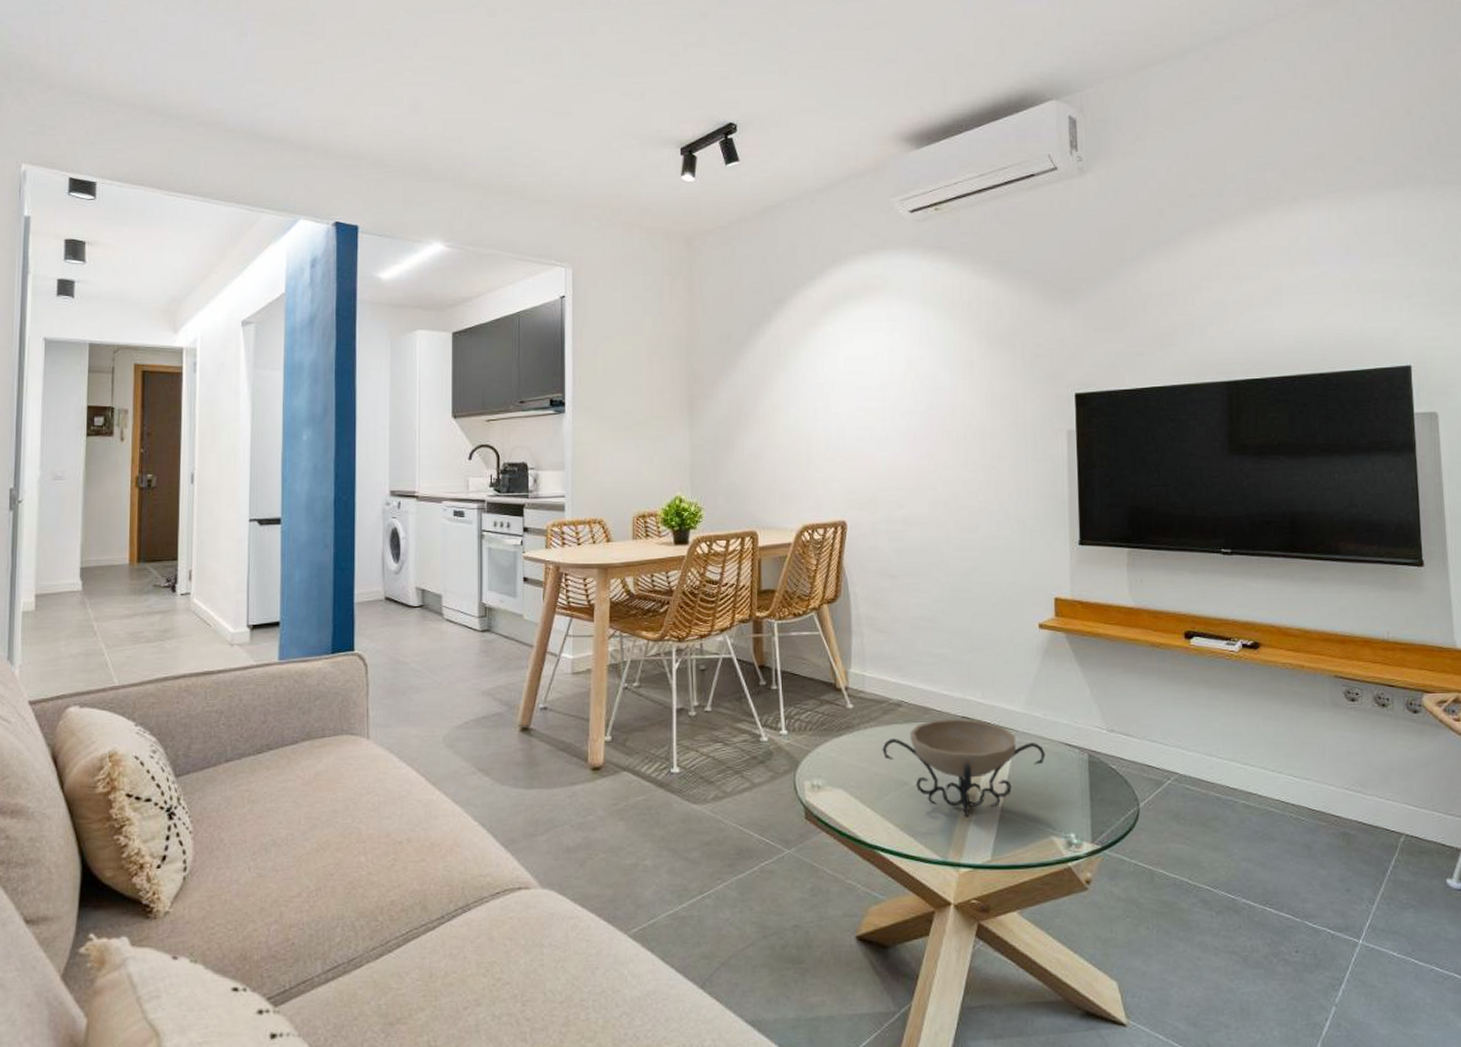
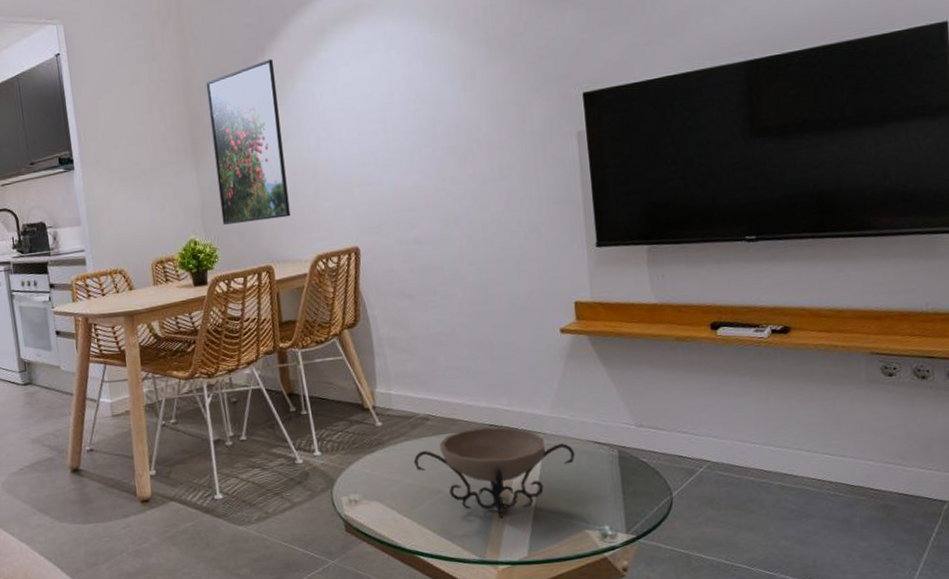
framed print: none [709,326,781,485] -> present [206,59,291,225]

